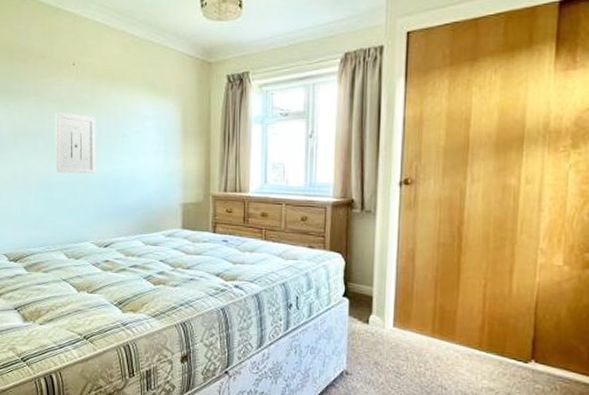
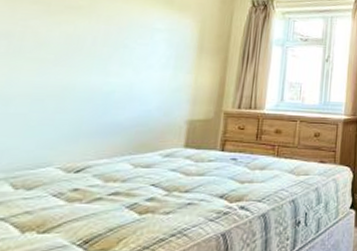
wall art: present [55,112,96,173] -> none [20,14,91,85]

